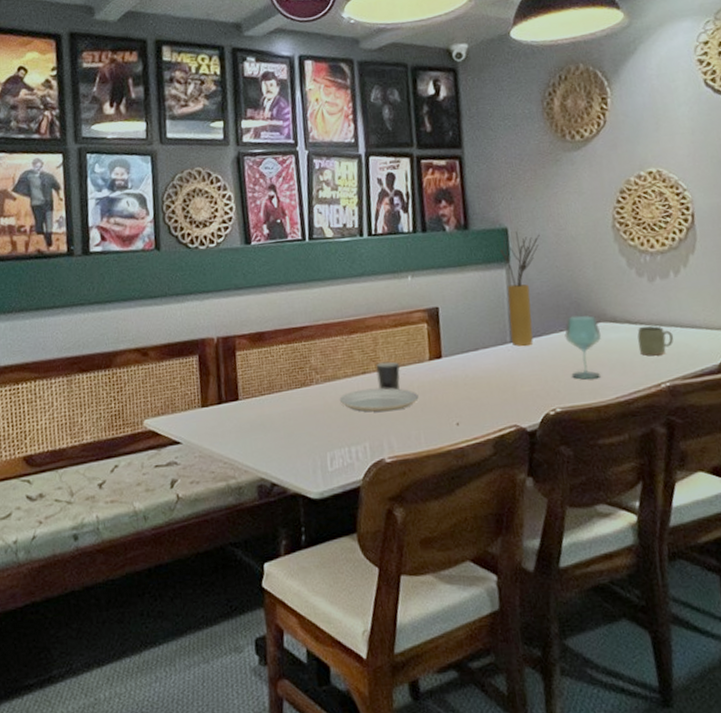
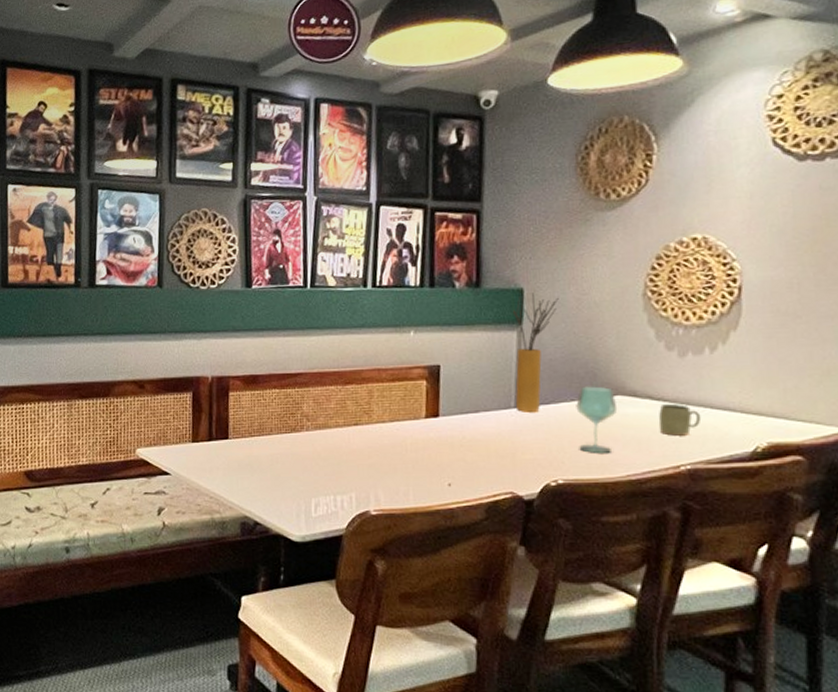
plate: present [339,388,419,412] -> none [328,440,411,465]
mug: present [375,361,400,390] -> none [367,415,394,444]

